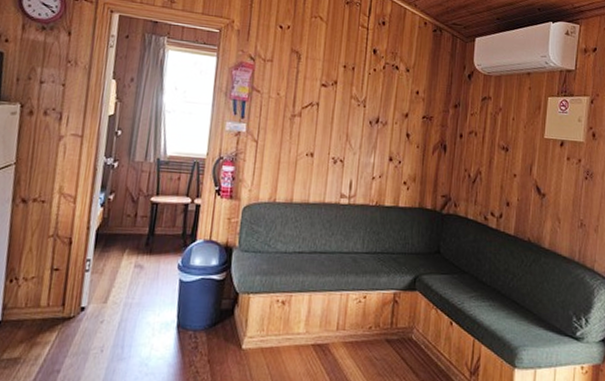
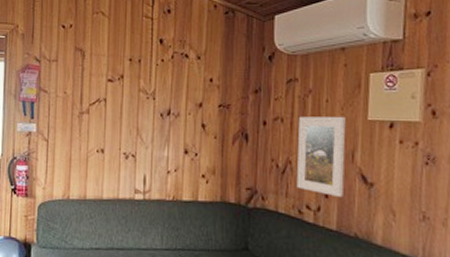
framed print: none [484,131,527,206] -> present [296,116,346,198]

